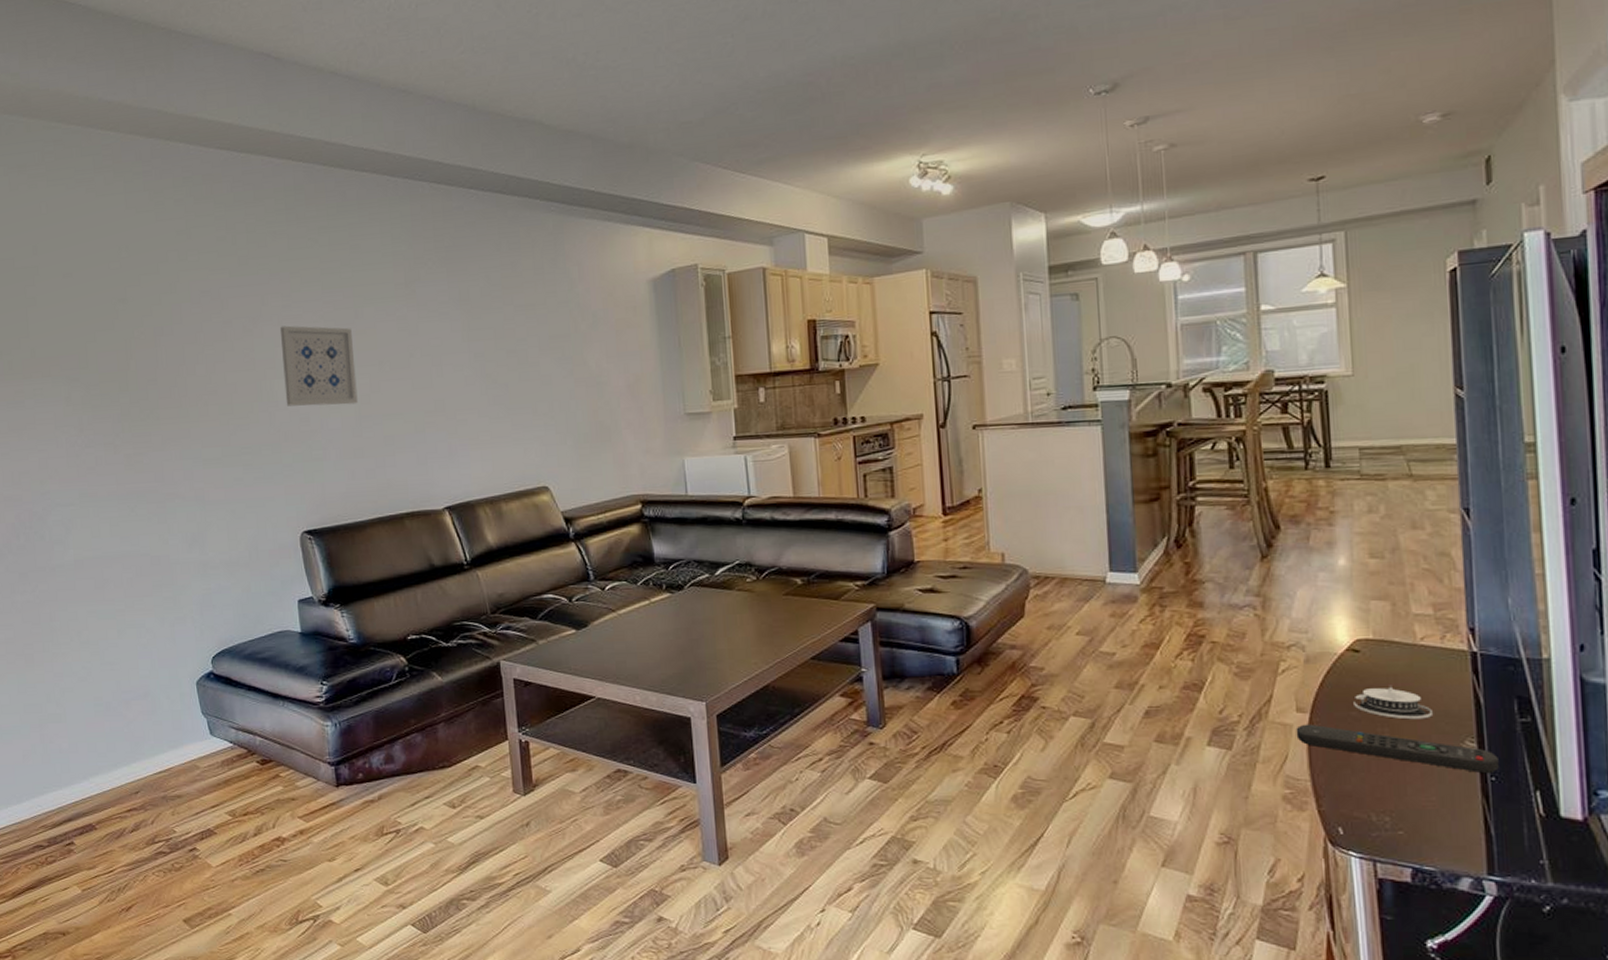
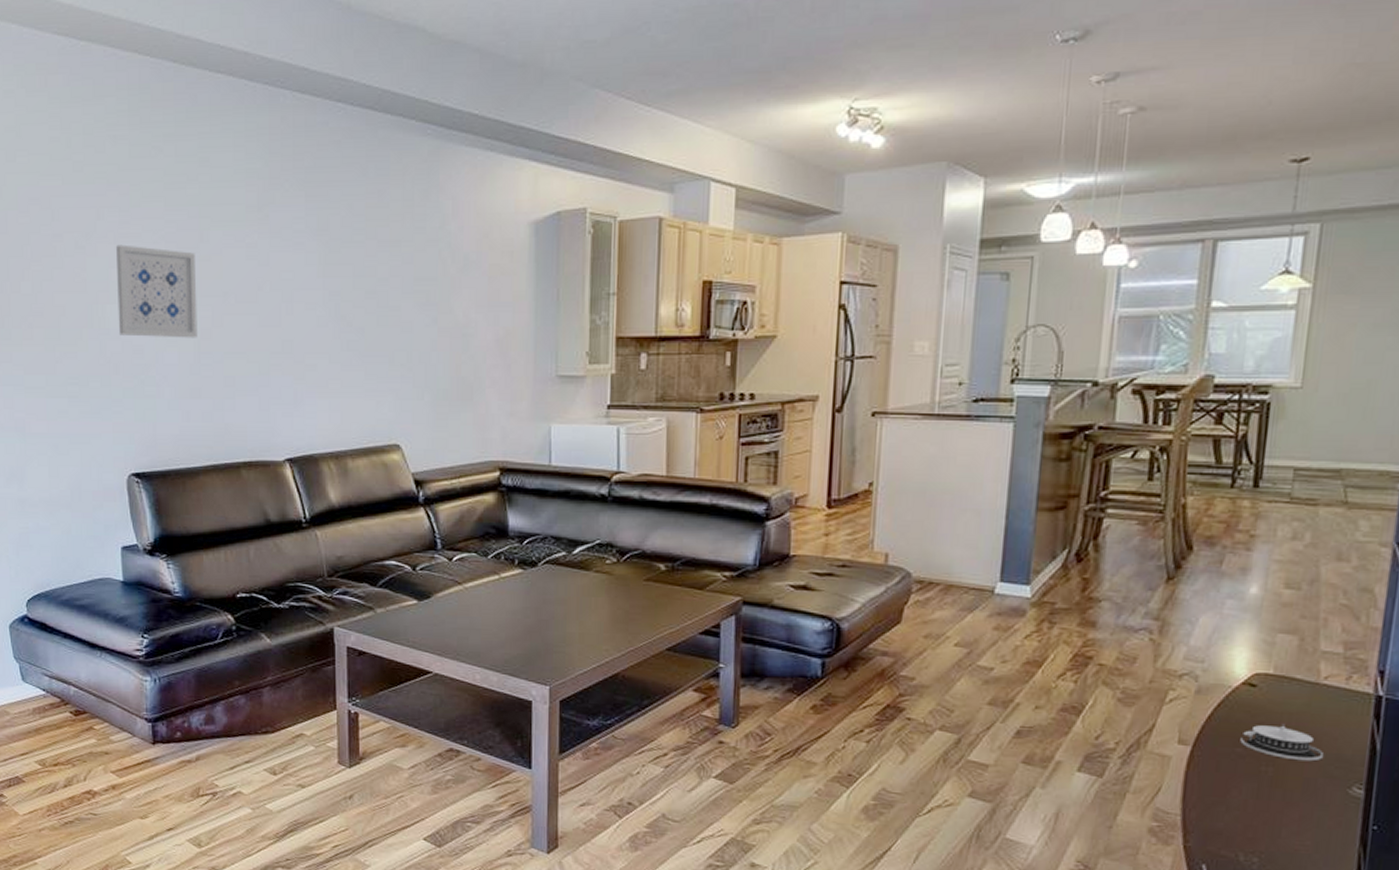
remote control: present [1296,724,1499,774] -> none [1173,756,1385,823]

